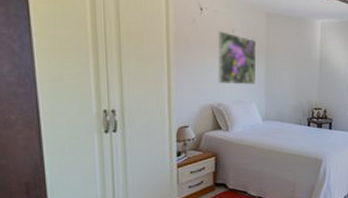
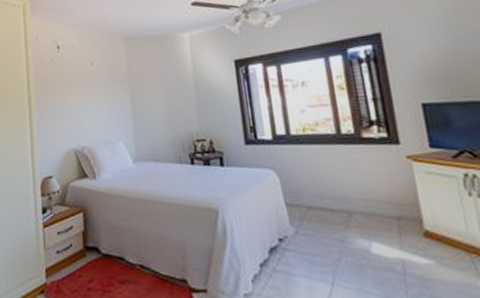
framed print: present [218,31,257,85] -> none [76,66,121,124]

